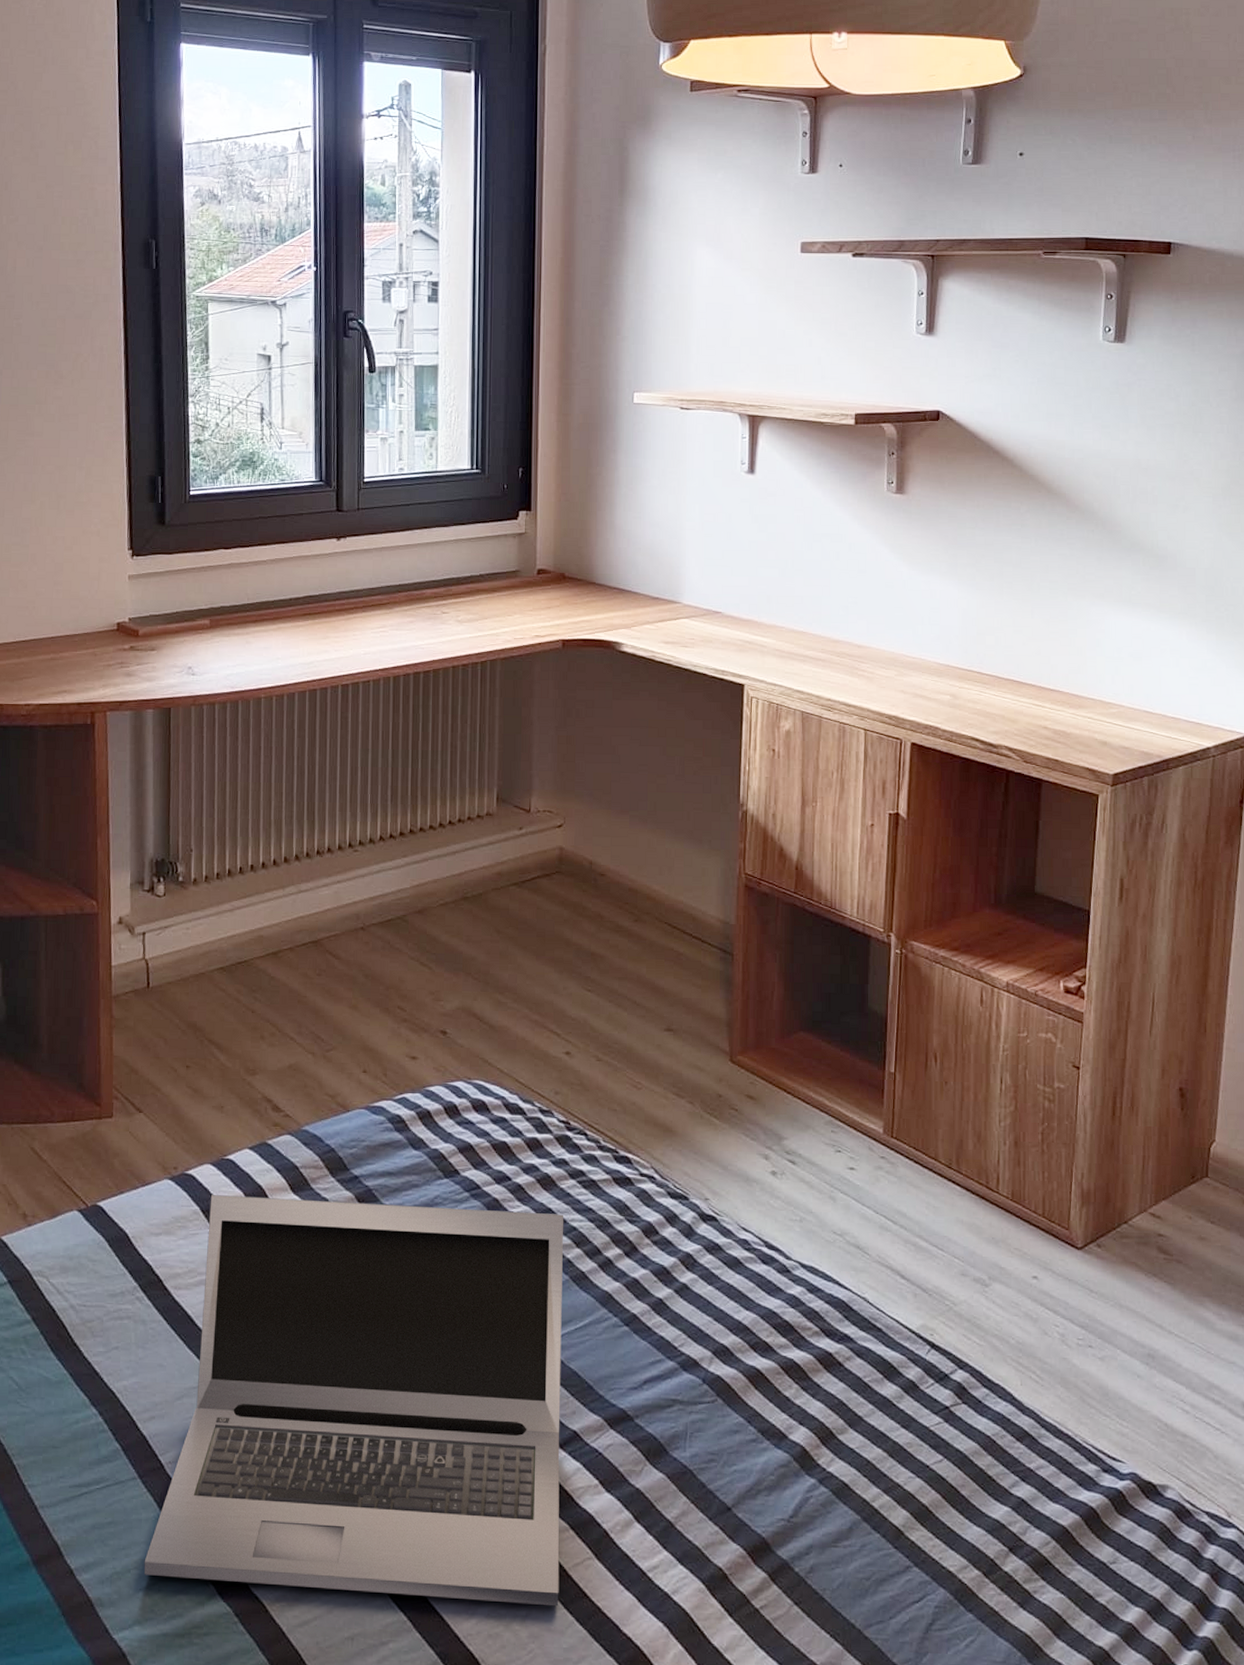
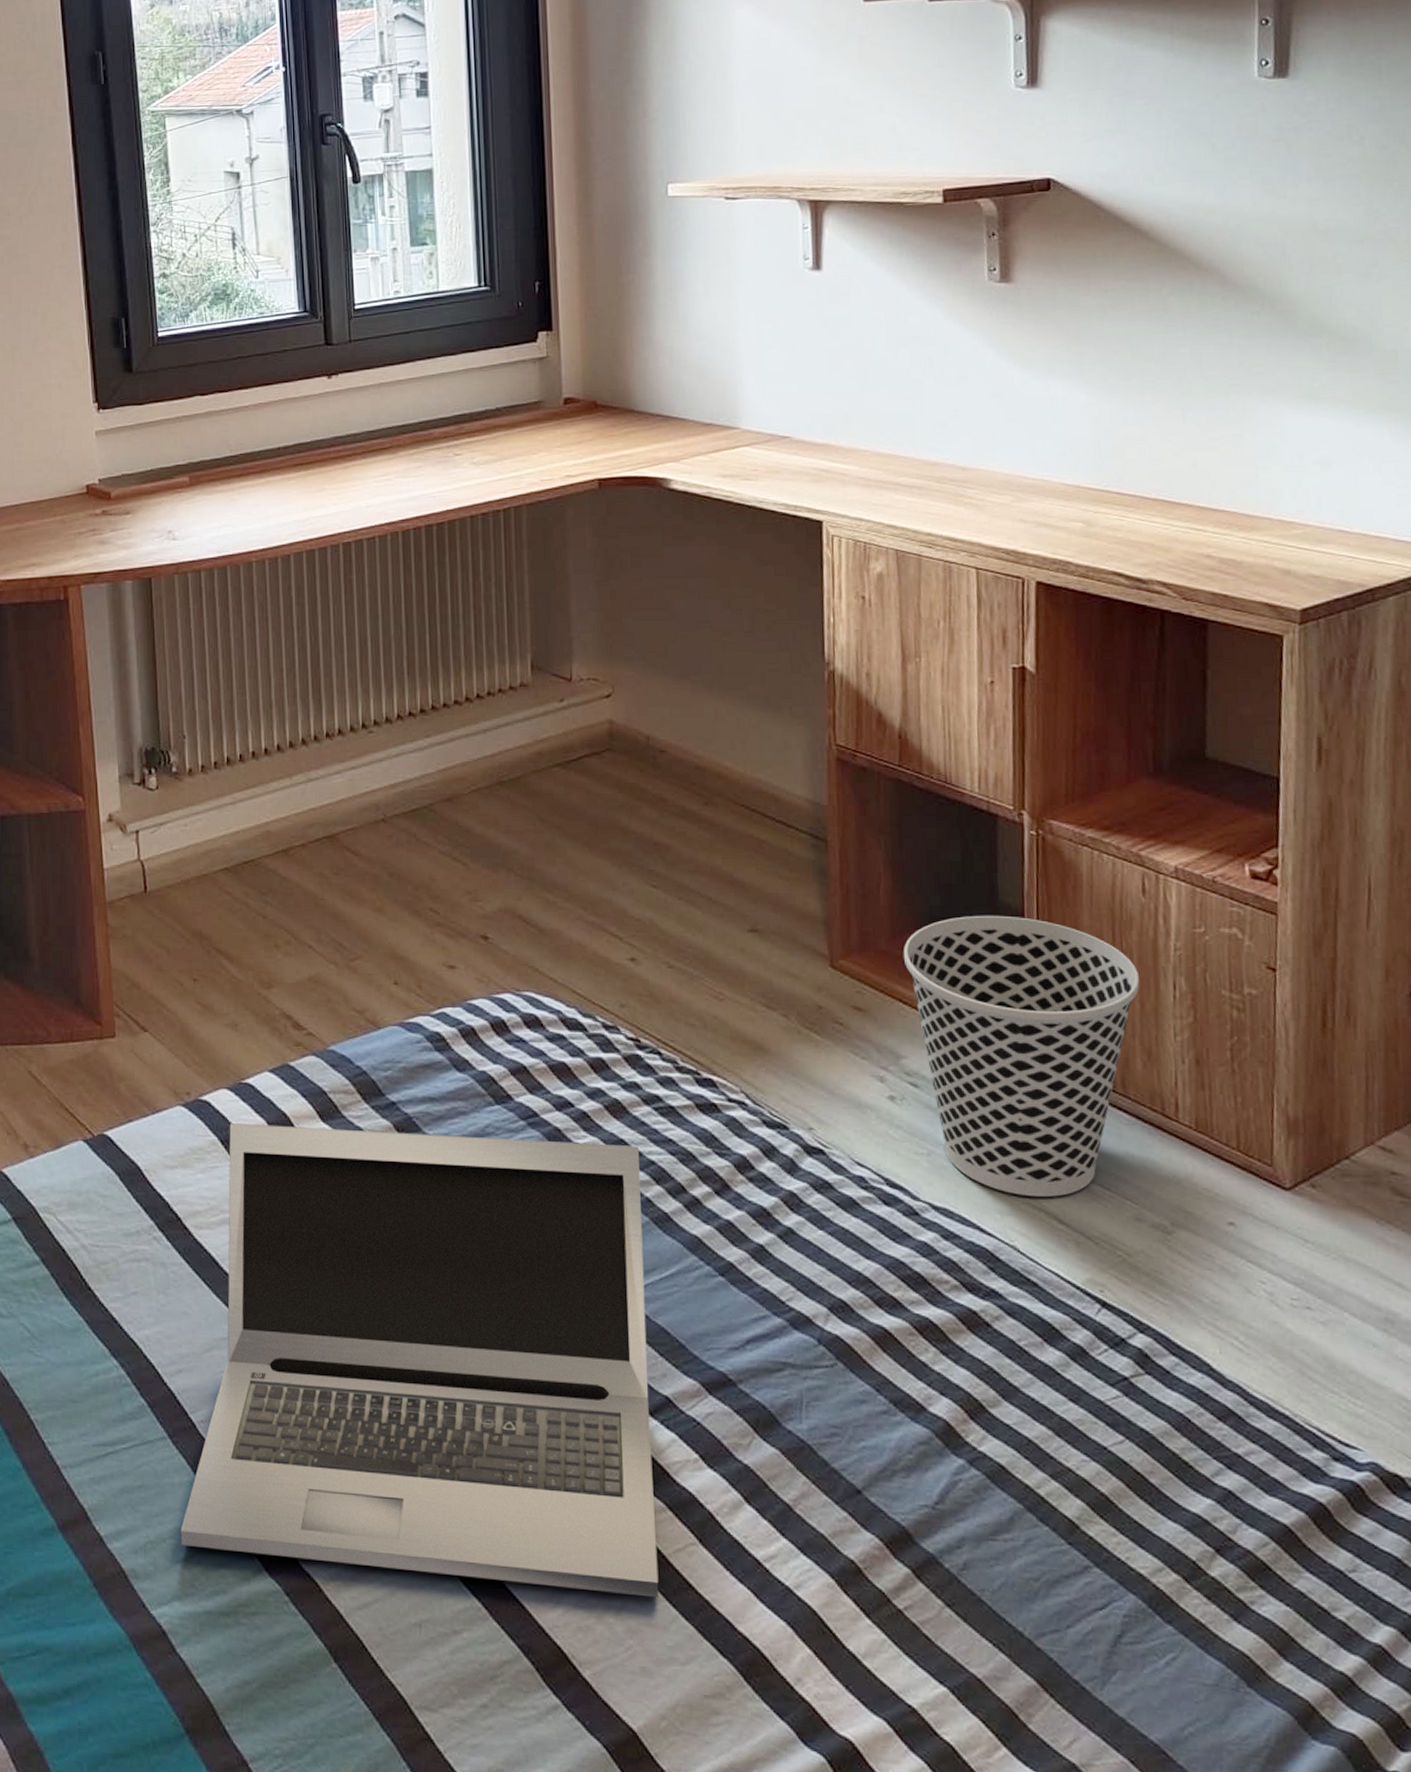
wastebasket: none [789,1019,975,1256] -> present [903,915,1140,1197]

